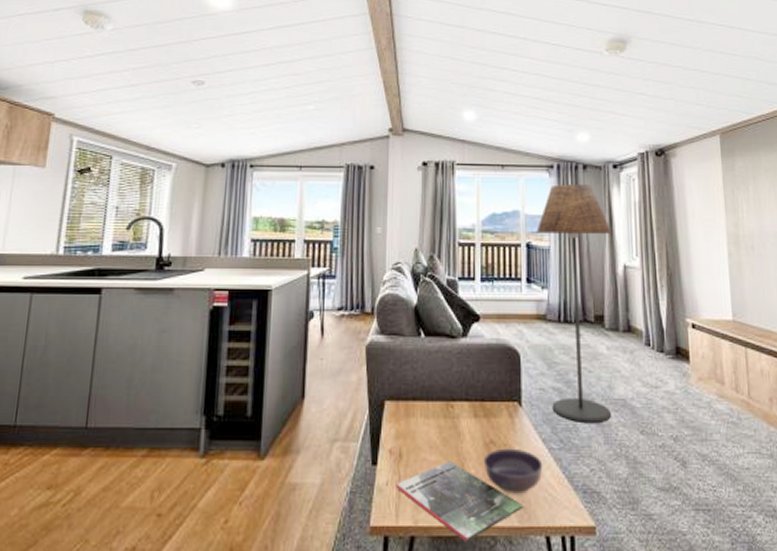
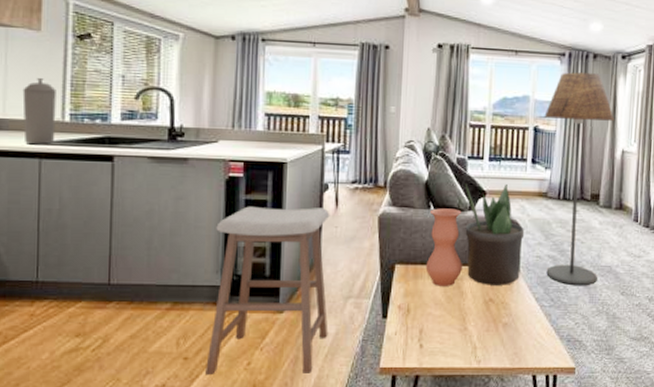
canister: none [19,213,54,279] -> present [22,78,56,145]
bar stool: none [179,338,315,535] -> present [206,206,330,374]
magazine: present [395,461,523,543] -> none [403,315,515,380]
vase: none [418,335,458,426] -> present [425,208,462,286]
planter: none [456,307,525,424] -> present [465,183,525,285]
bowl: present [483,448,543,495] -> none [482,305,535,343]

